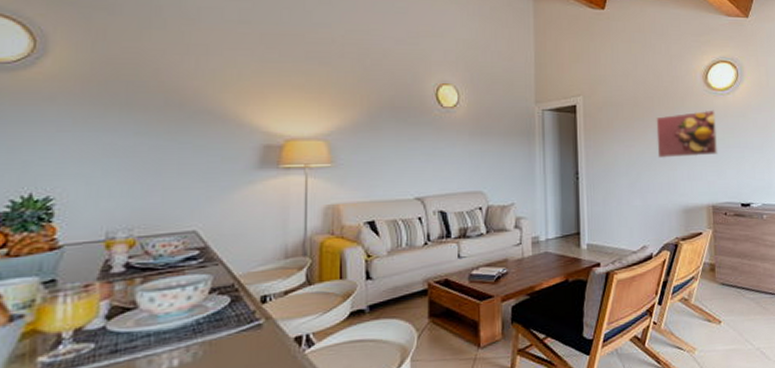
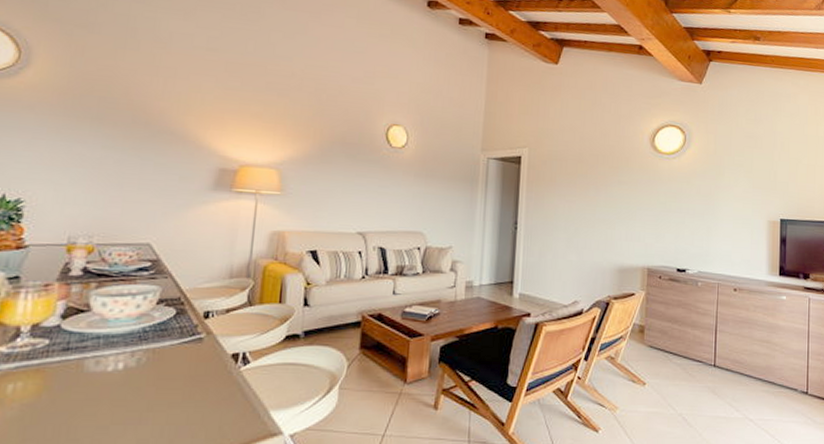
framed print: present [656,110,718,159] -> none [597,172,660,218]

